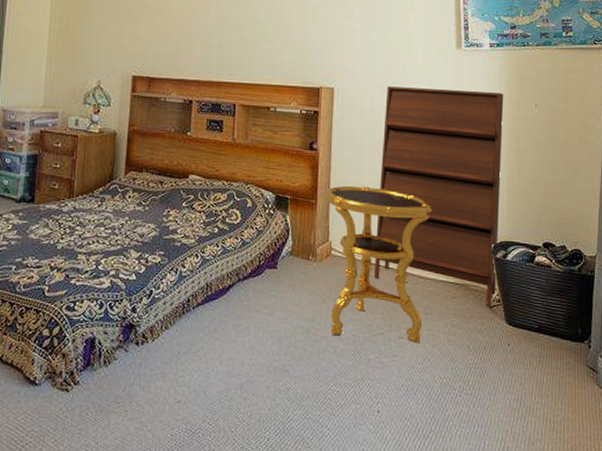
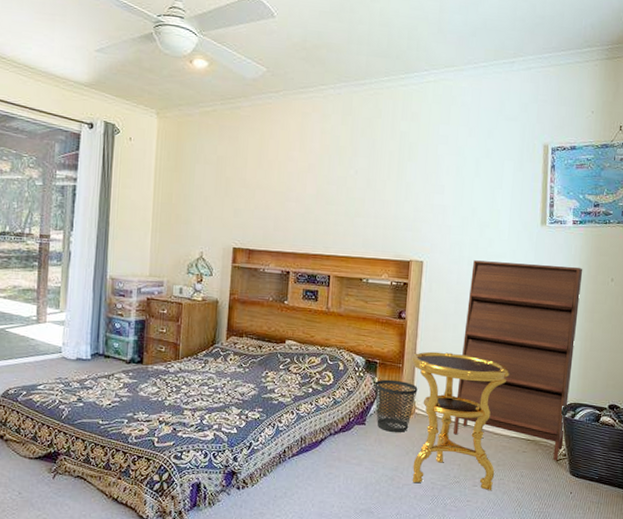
wastebasket: none [286,217,333,277] -> present [374,379,418,432]

